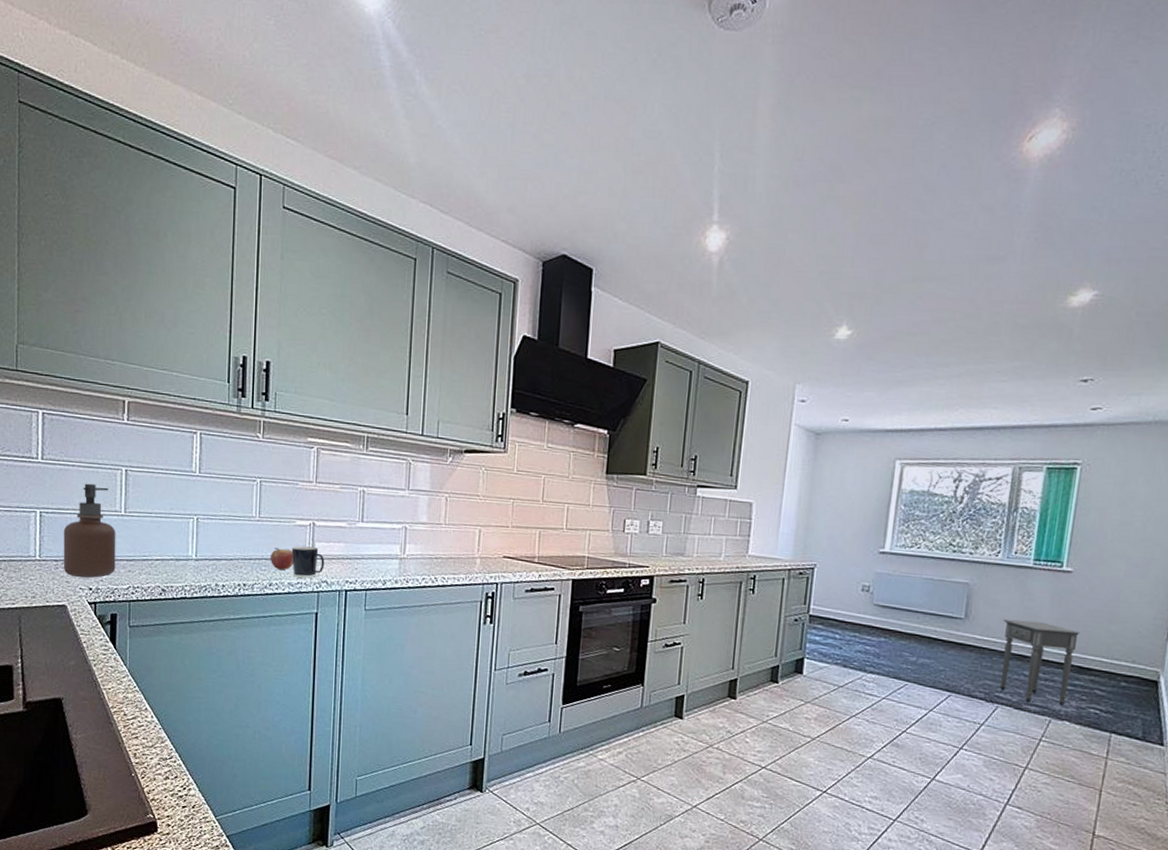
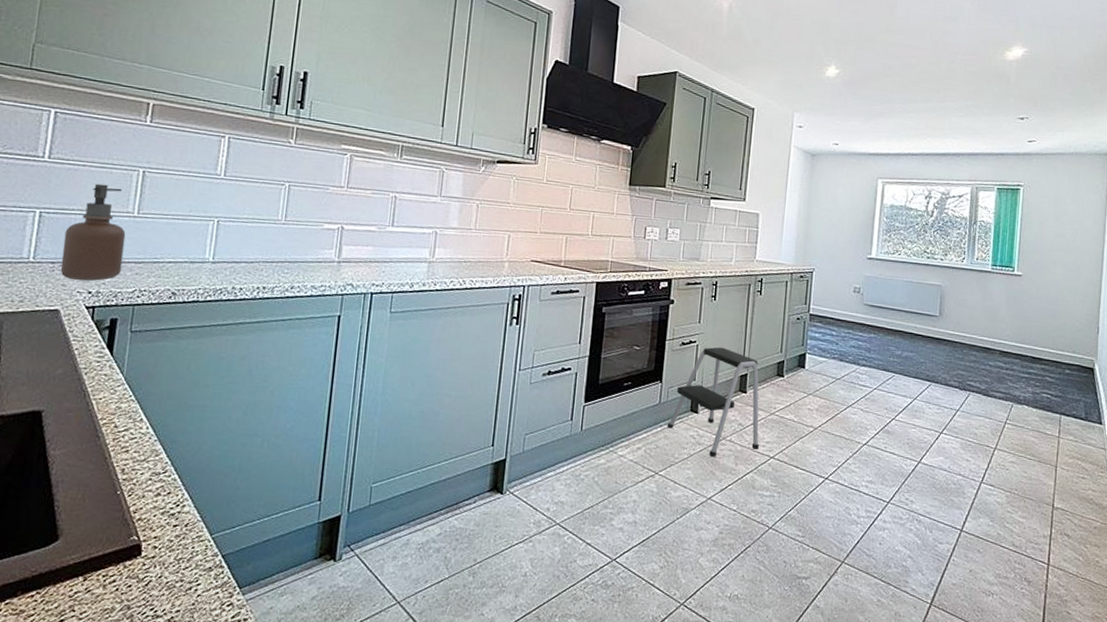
fruit: present [269,547,294,571] -> none [293,250,319,273]
mug: present [291,546,325,579] -> none [317,249,352,282]
step stool: none [649,649,750,764] -> present [667,347,759,457]
side table: present [999,619,1080,705] -> none [970,316,1031,391]

